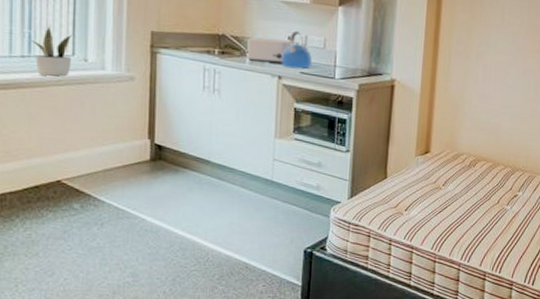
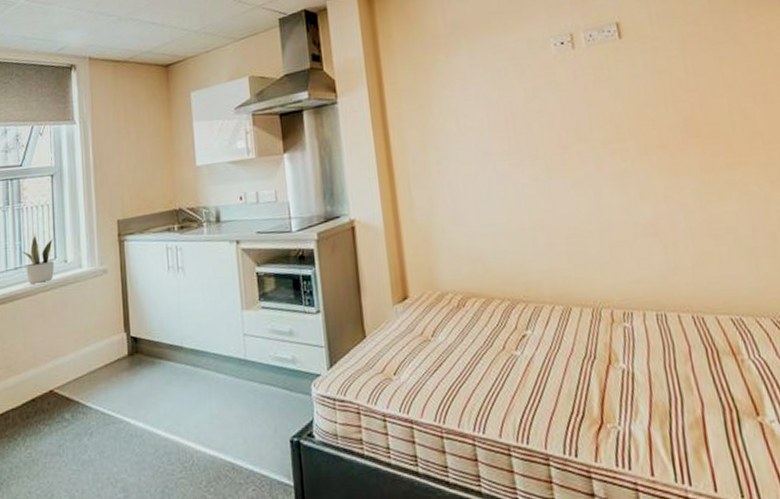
toaster: present [247,37,295,65] -> none [203,200,247,231]
kettle: present [281,31,312,69] -> none [236,189,267,231]

